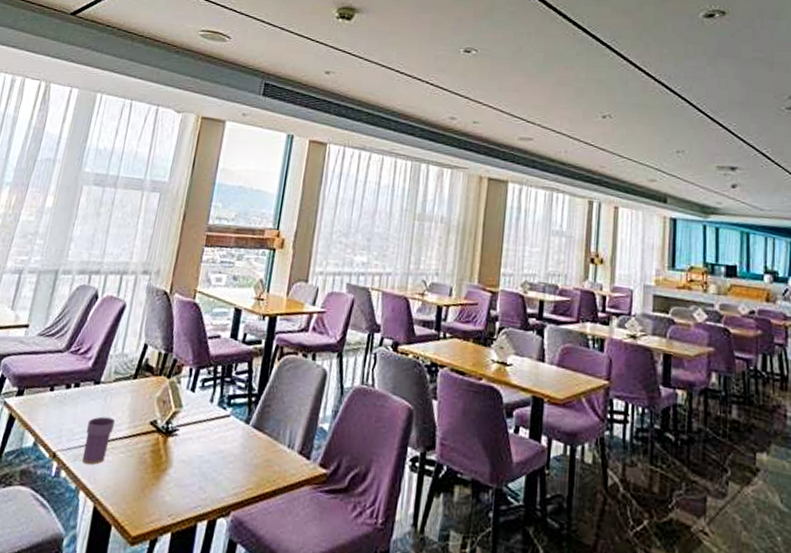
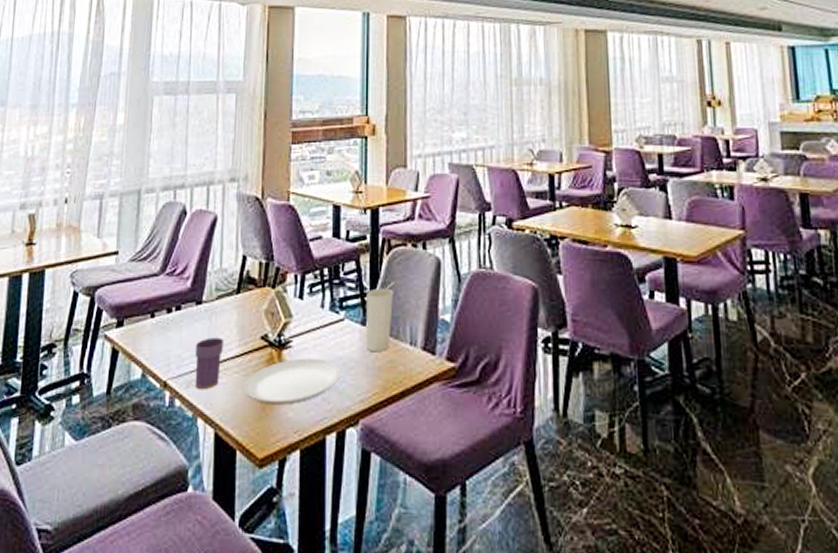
plate: none [127,446,221,489] -> present [244,358,341,405]
cup: none [247,386,283,450] -> present [366,282,396,353]

